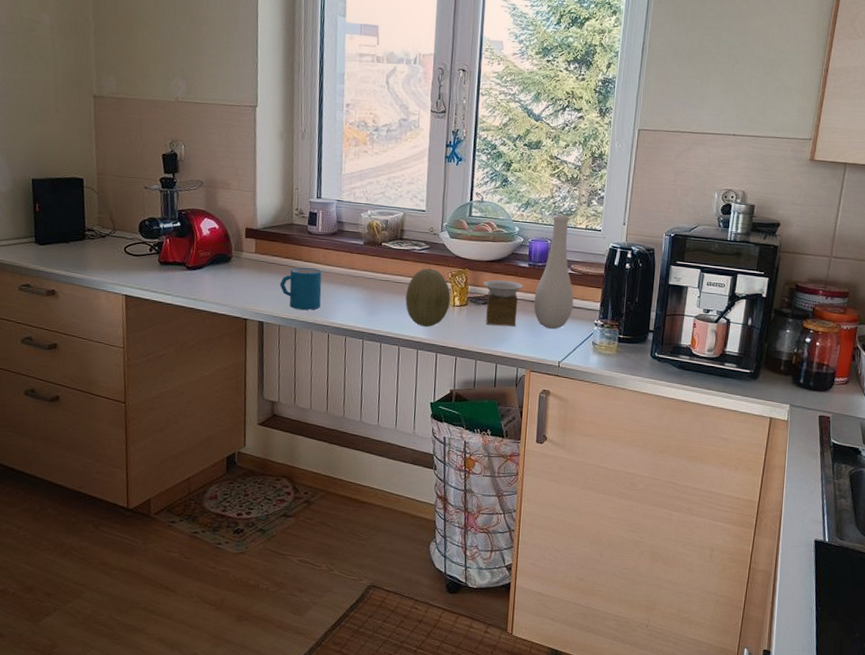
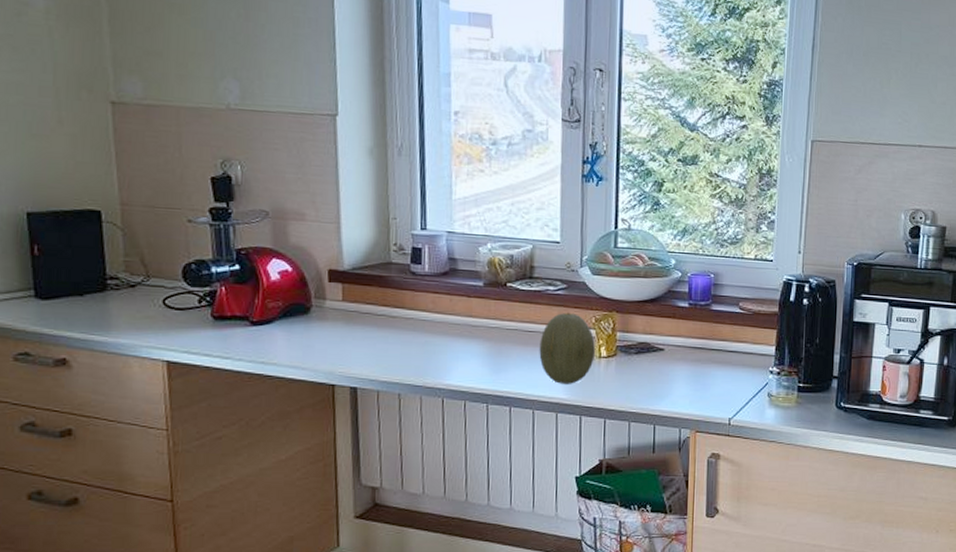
mug: present [280,267,322,310] -> none [377,317,432,370]
vase: present [483,214,574,329] -> none [635,243,744,380]

